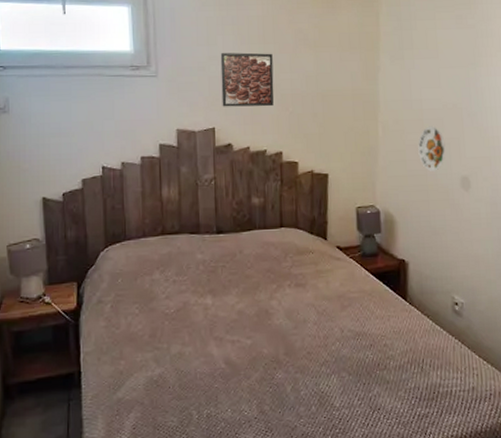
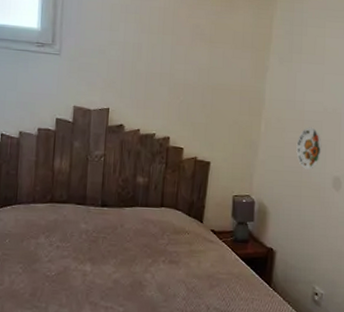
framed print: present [220,52,274,107] -> none [118,39,170,94]

